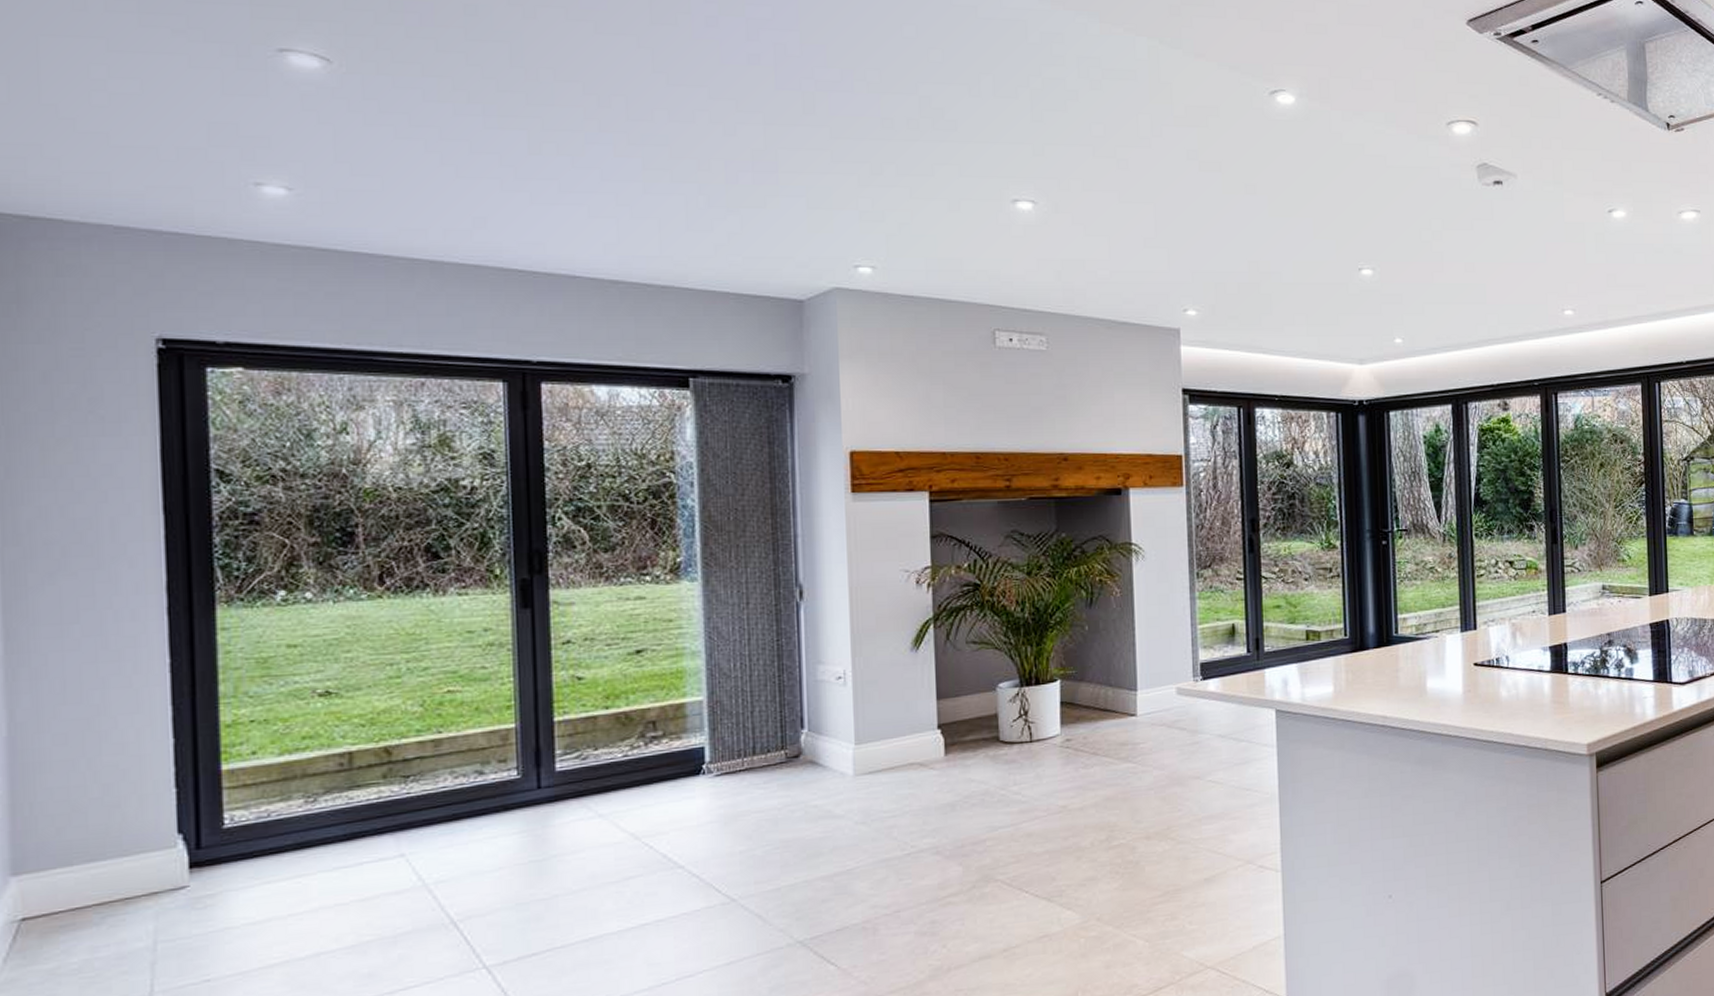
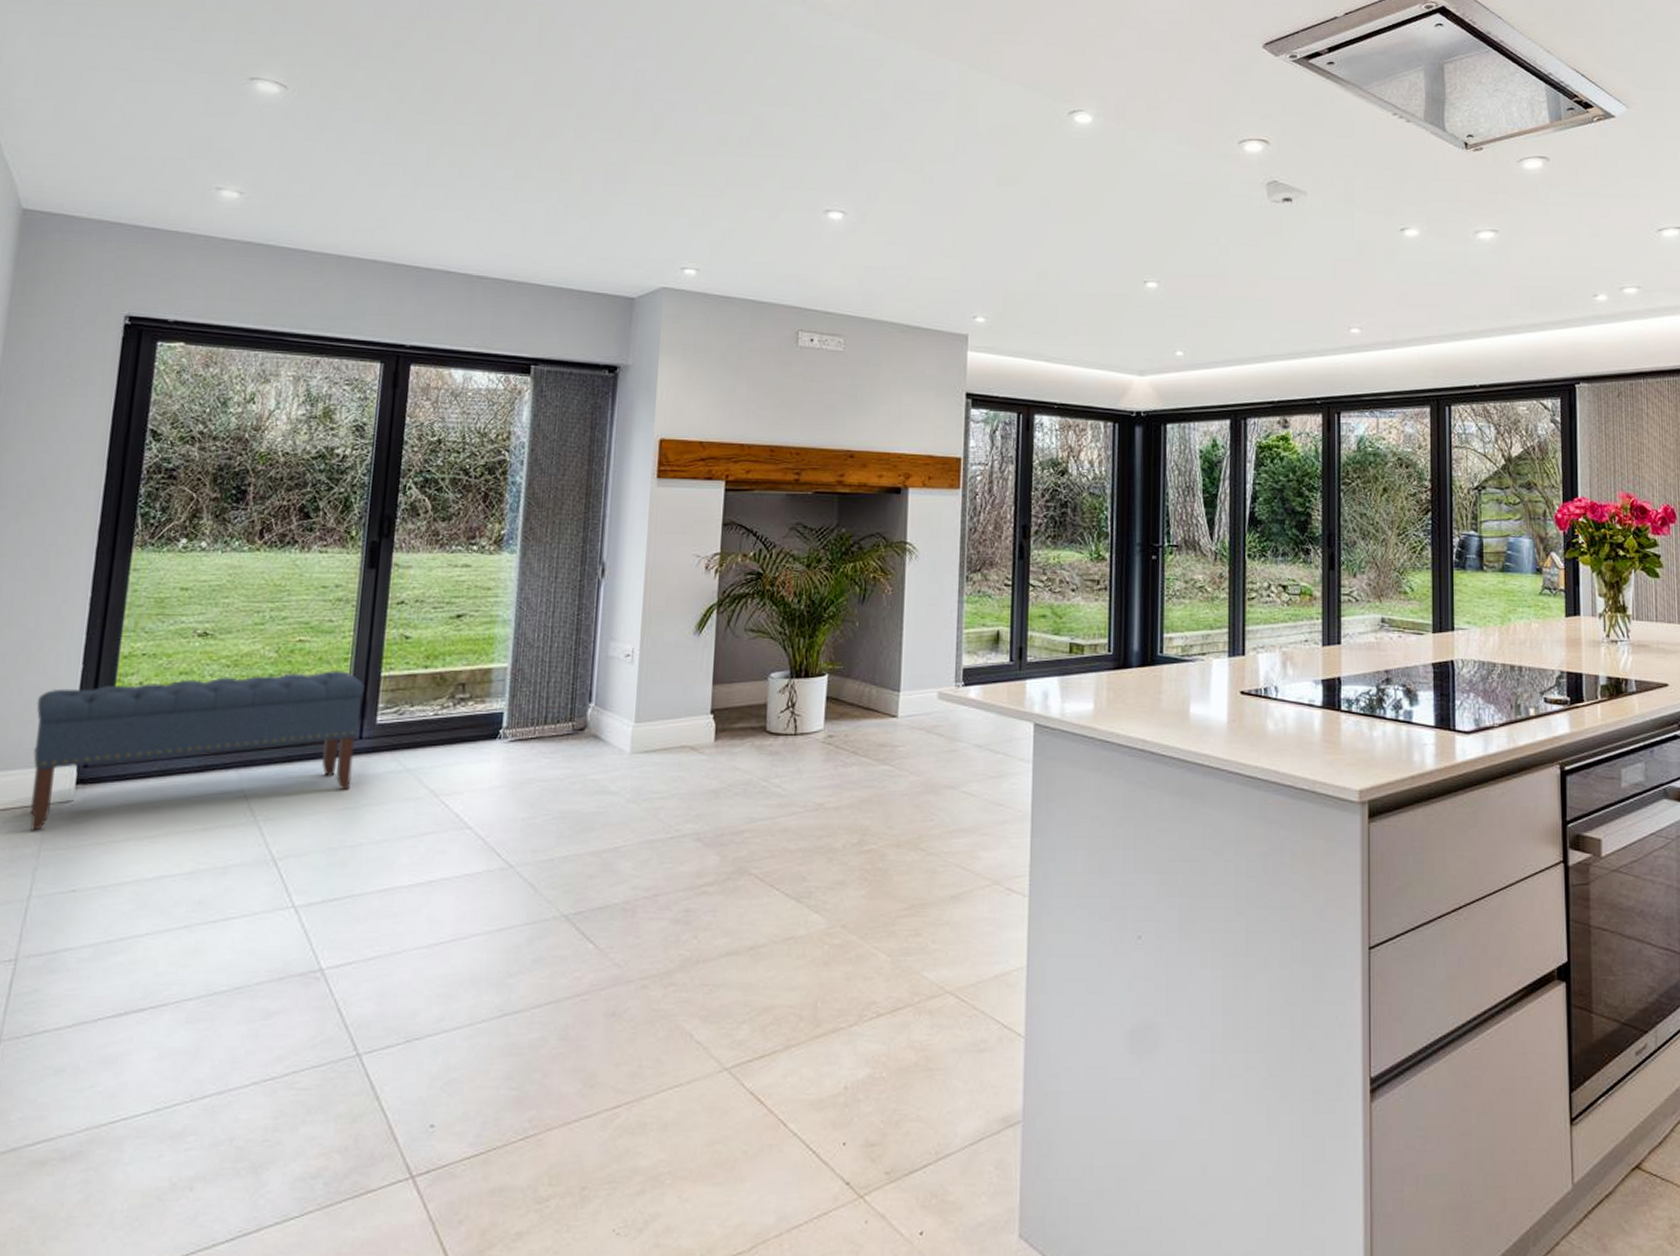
bench: none [120,718,536,923] -> present [29,669,365,831]

